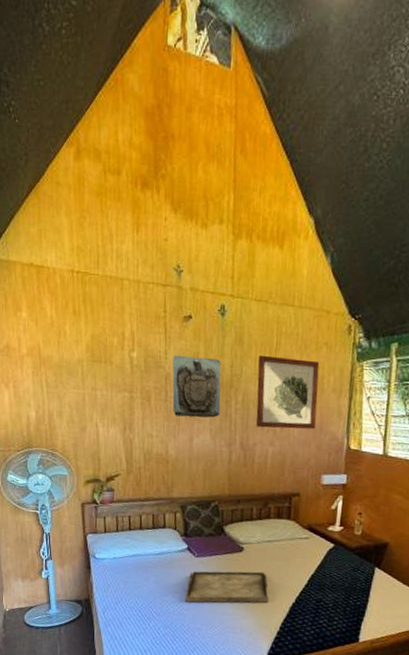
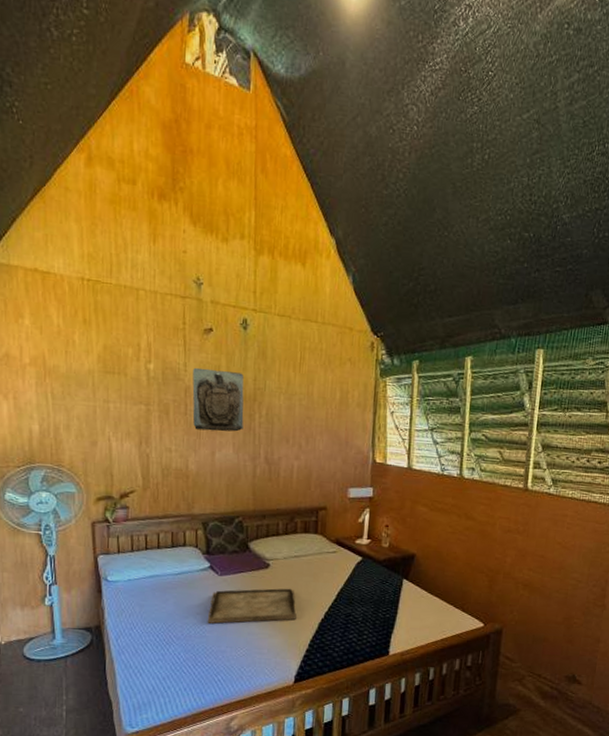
wall art: present [256,355,320,430] -> none [280,369,344,443]

